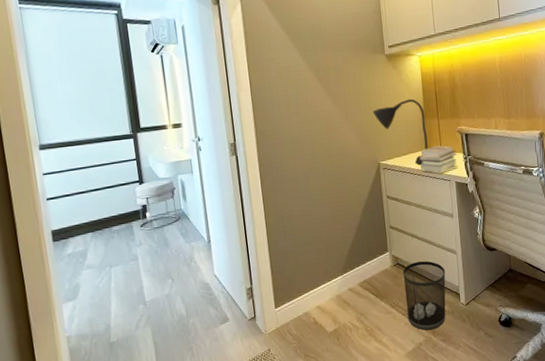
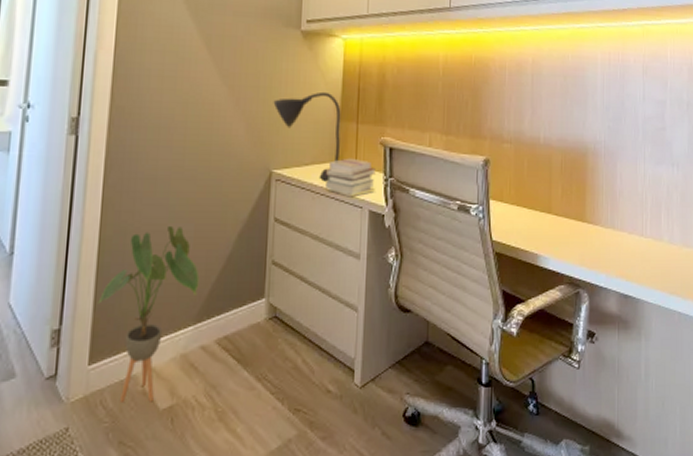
house plant: none [273,210,341,330] -> present [98,225,200,402]
waste bin: present [403,261,446,331] -> none [277,317,339,421]

